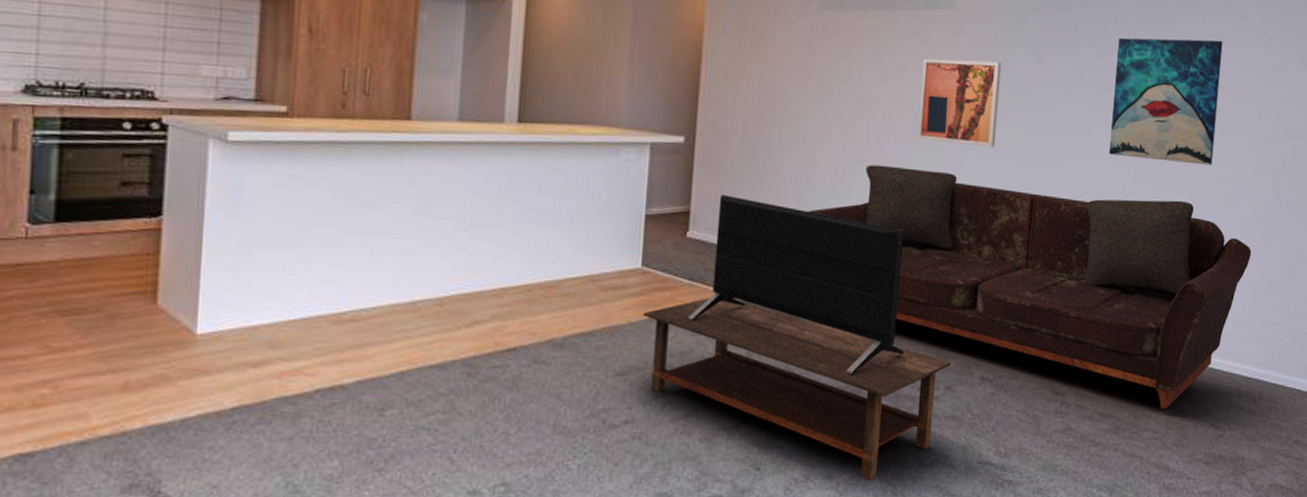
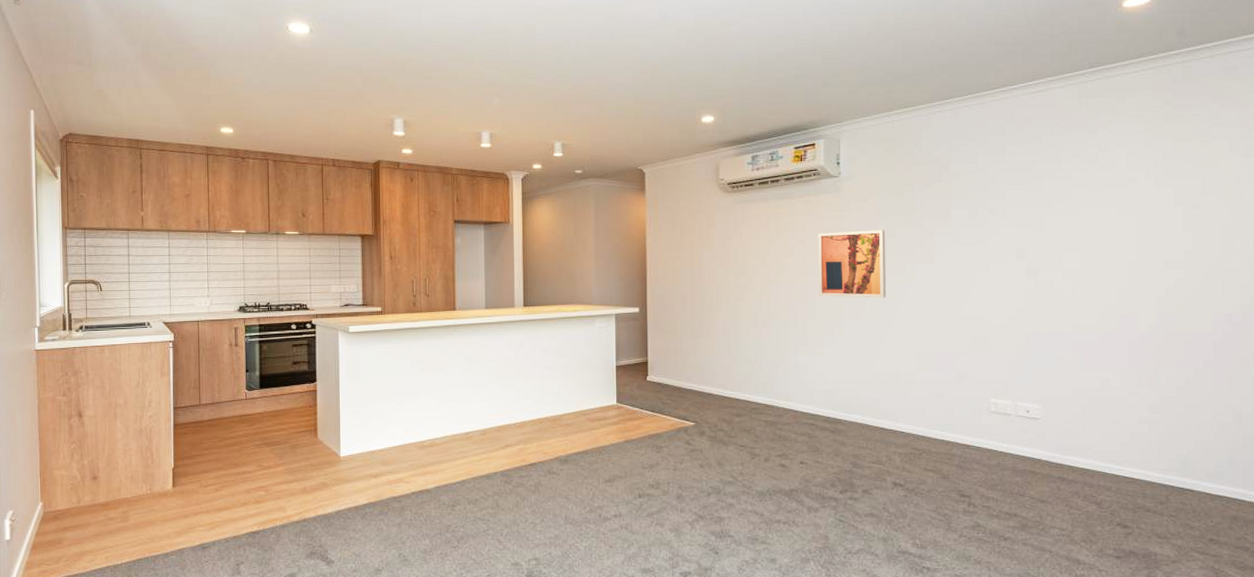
sofa: present [644,164,1252,481] -> none [621,318,1143,564]
wall art: present [1109,37,1223,165] -> none [988,191,1093,299]

